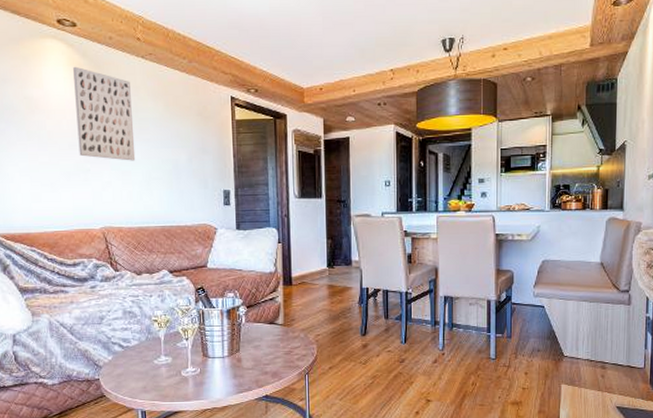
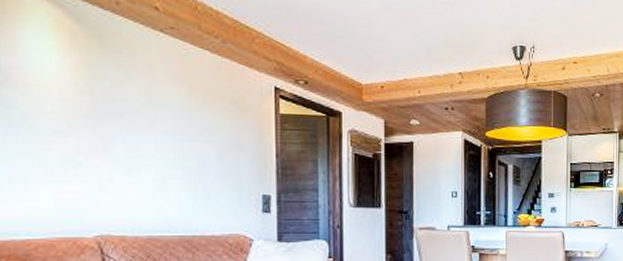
wall art: present [73,66,136,161] -> none [63,32,148,155]

